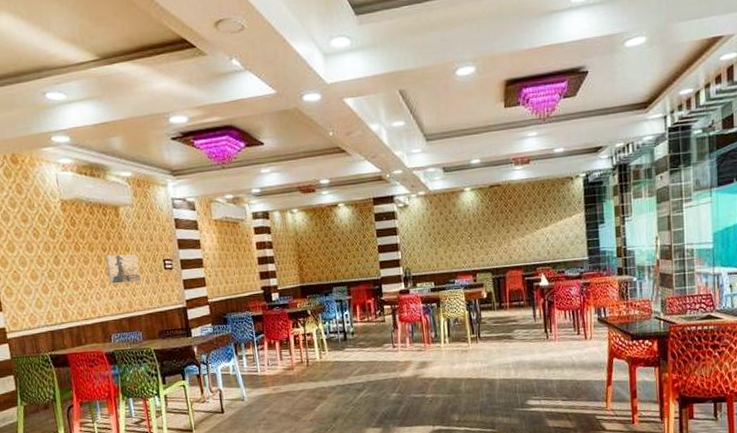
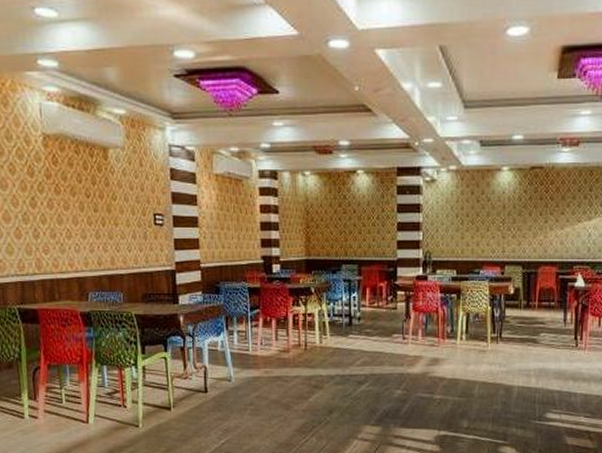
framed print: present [105,254,141,284] -> none [89,201,126,237]

